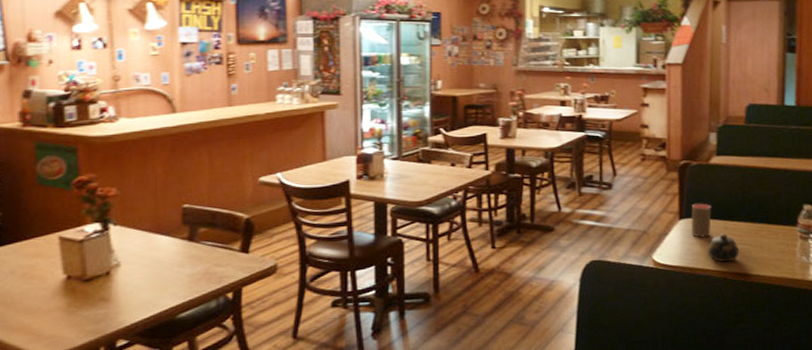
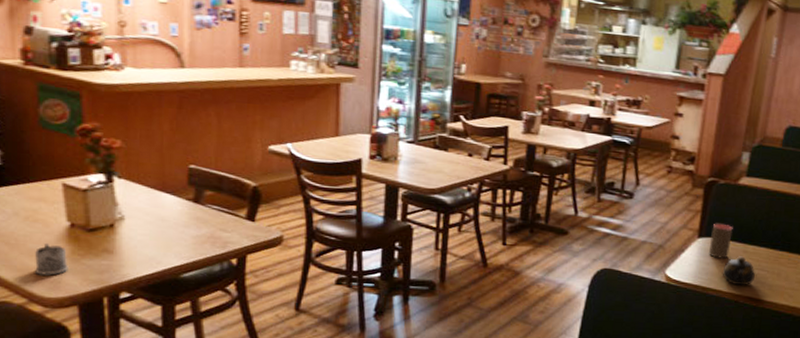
tea glass holder: none [31,298,65,332] -> present [35,242,68,276]

